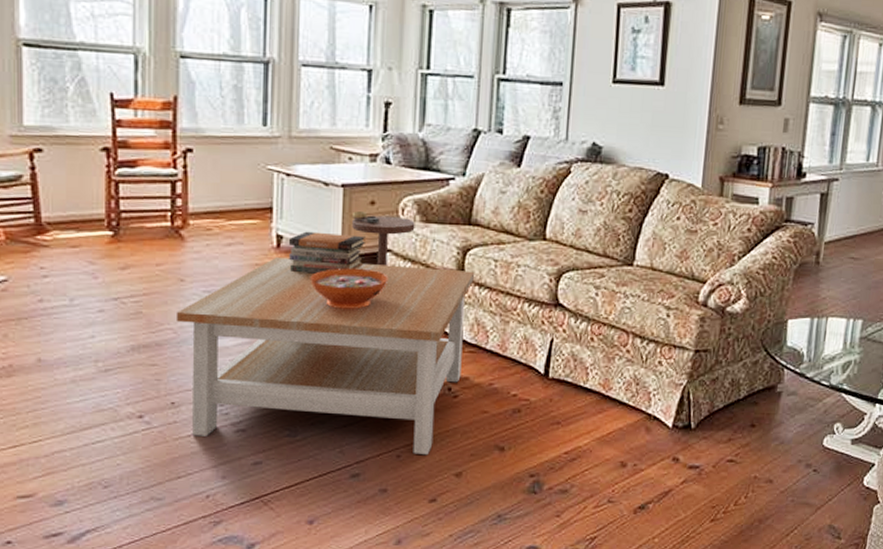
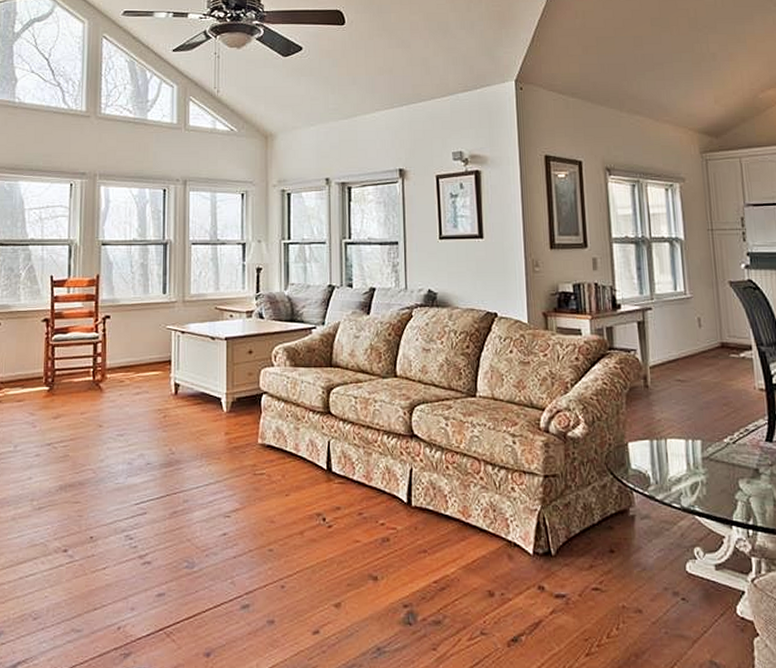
coffee table: present [175,258,475,455] -> none [95,403,339,586]
book stack: present [288,231,365,274] -> none [184,379,246,416]
decorative bowl: present [310,268,389,309] -> none [202,409,267,446]
side table: present [352,211,415,266] -> none [235,360,286,407]

